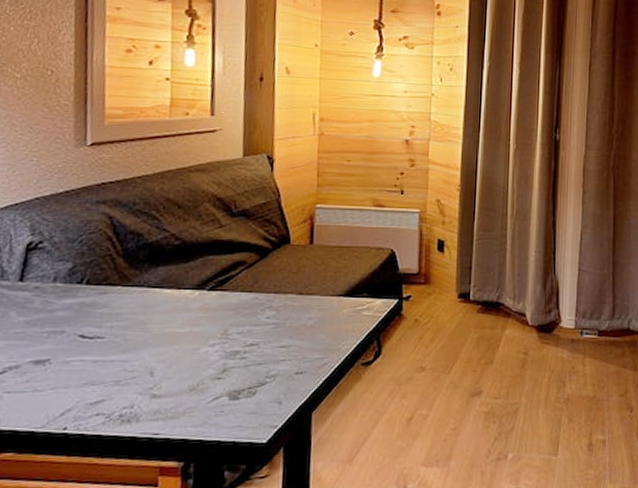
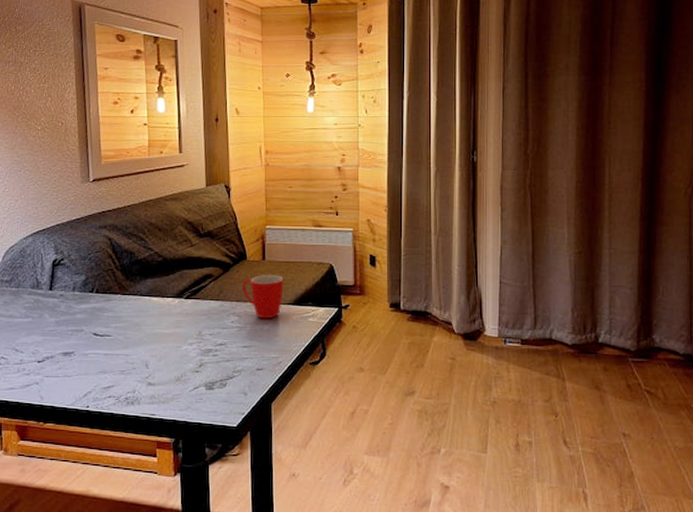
mug: none [283,262,335,314] -> present [243,275,284,319]

